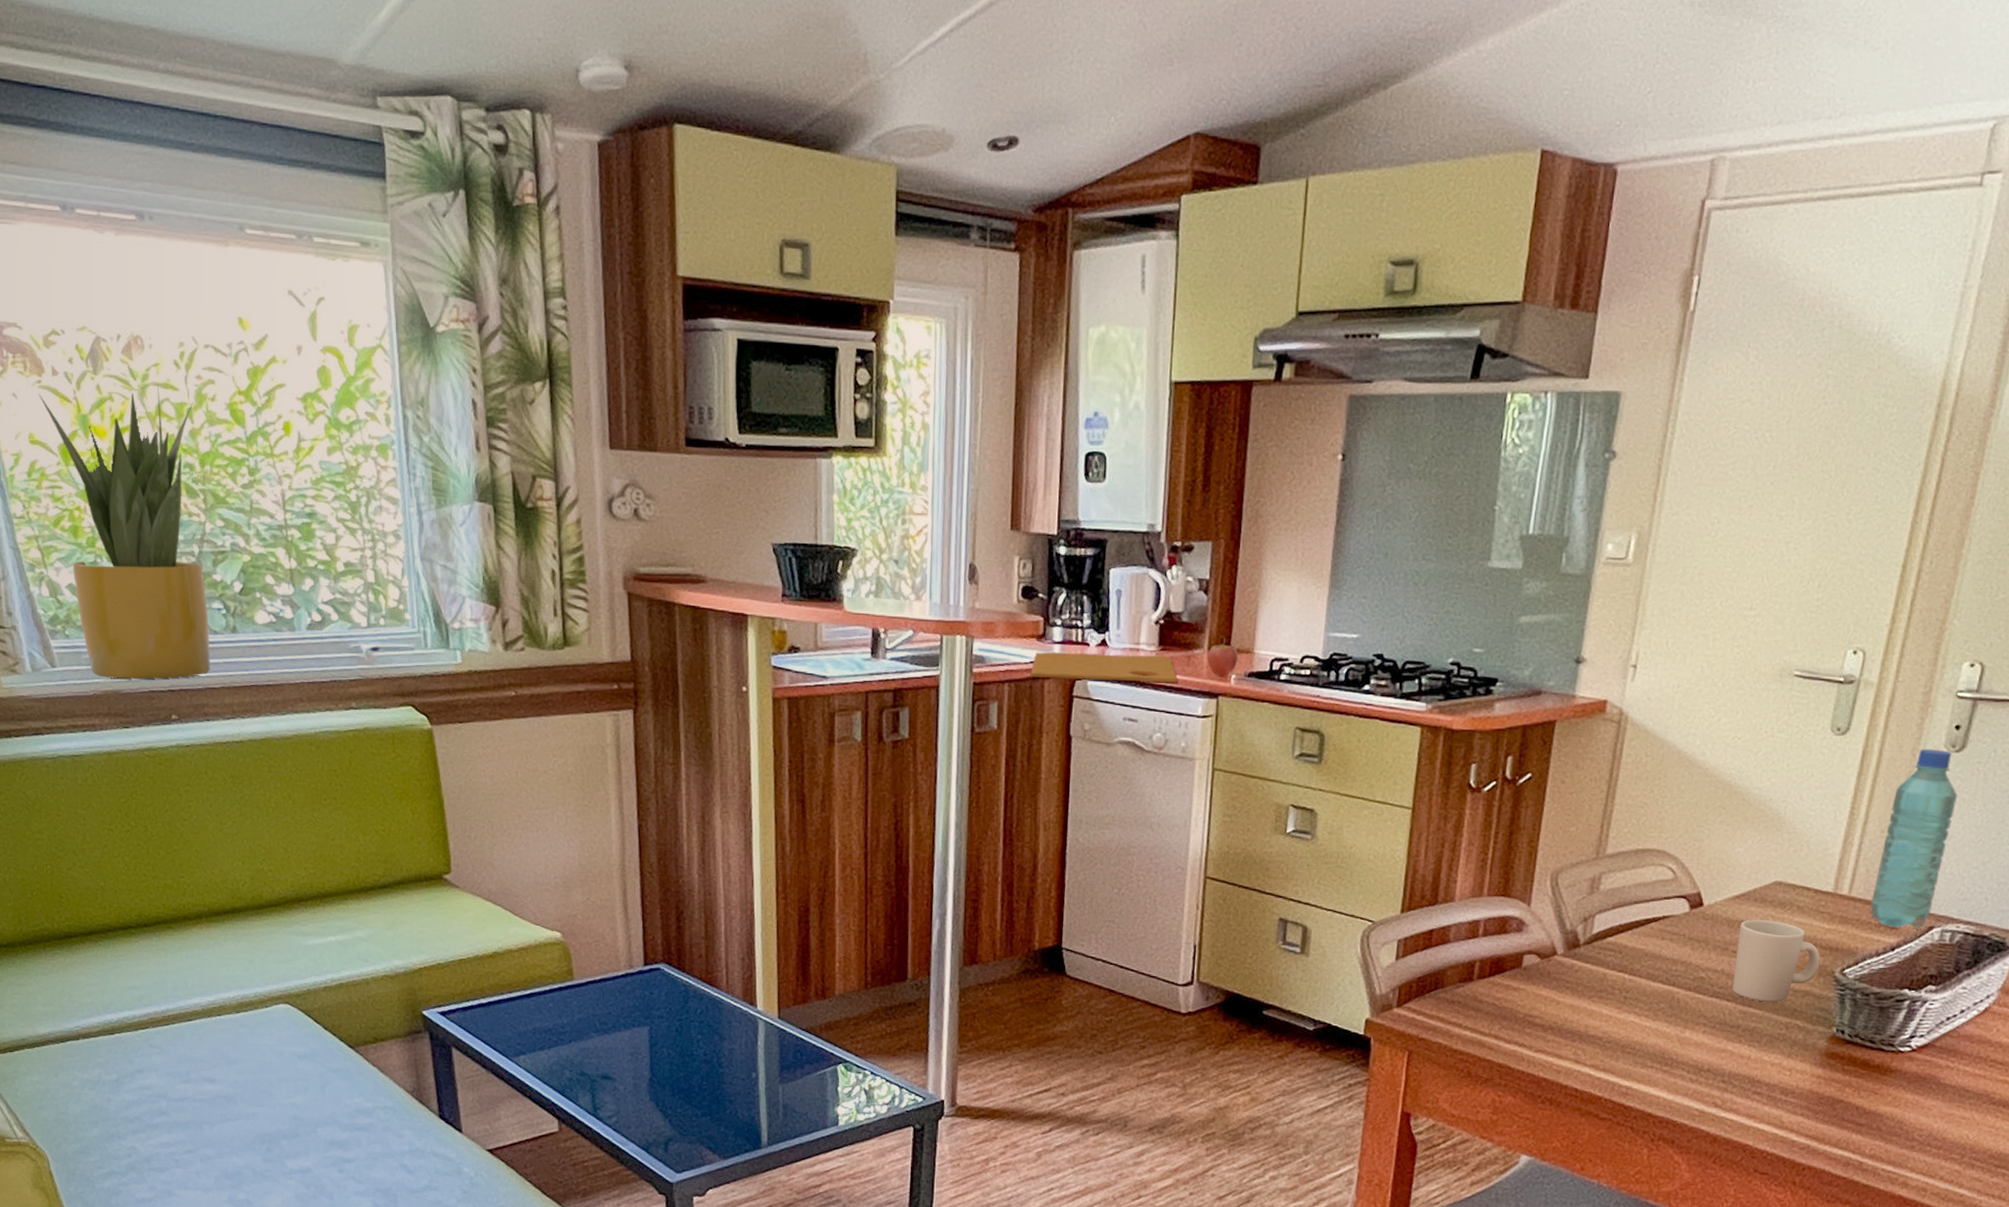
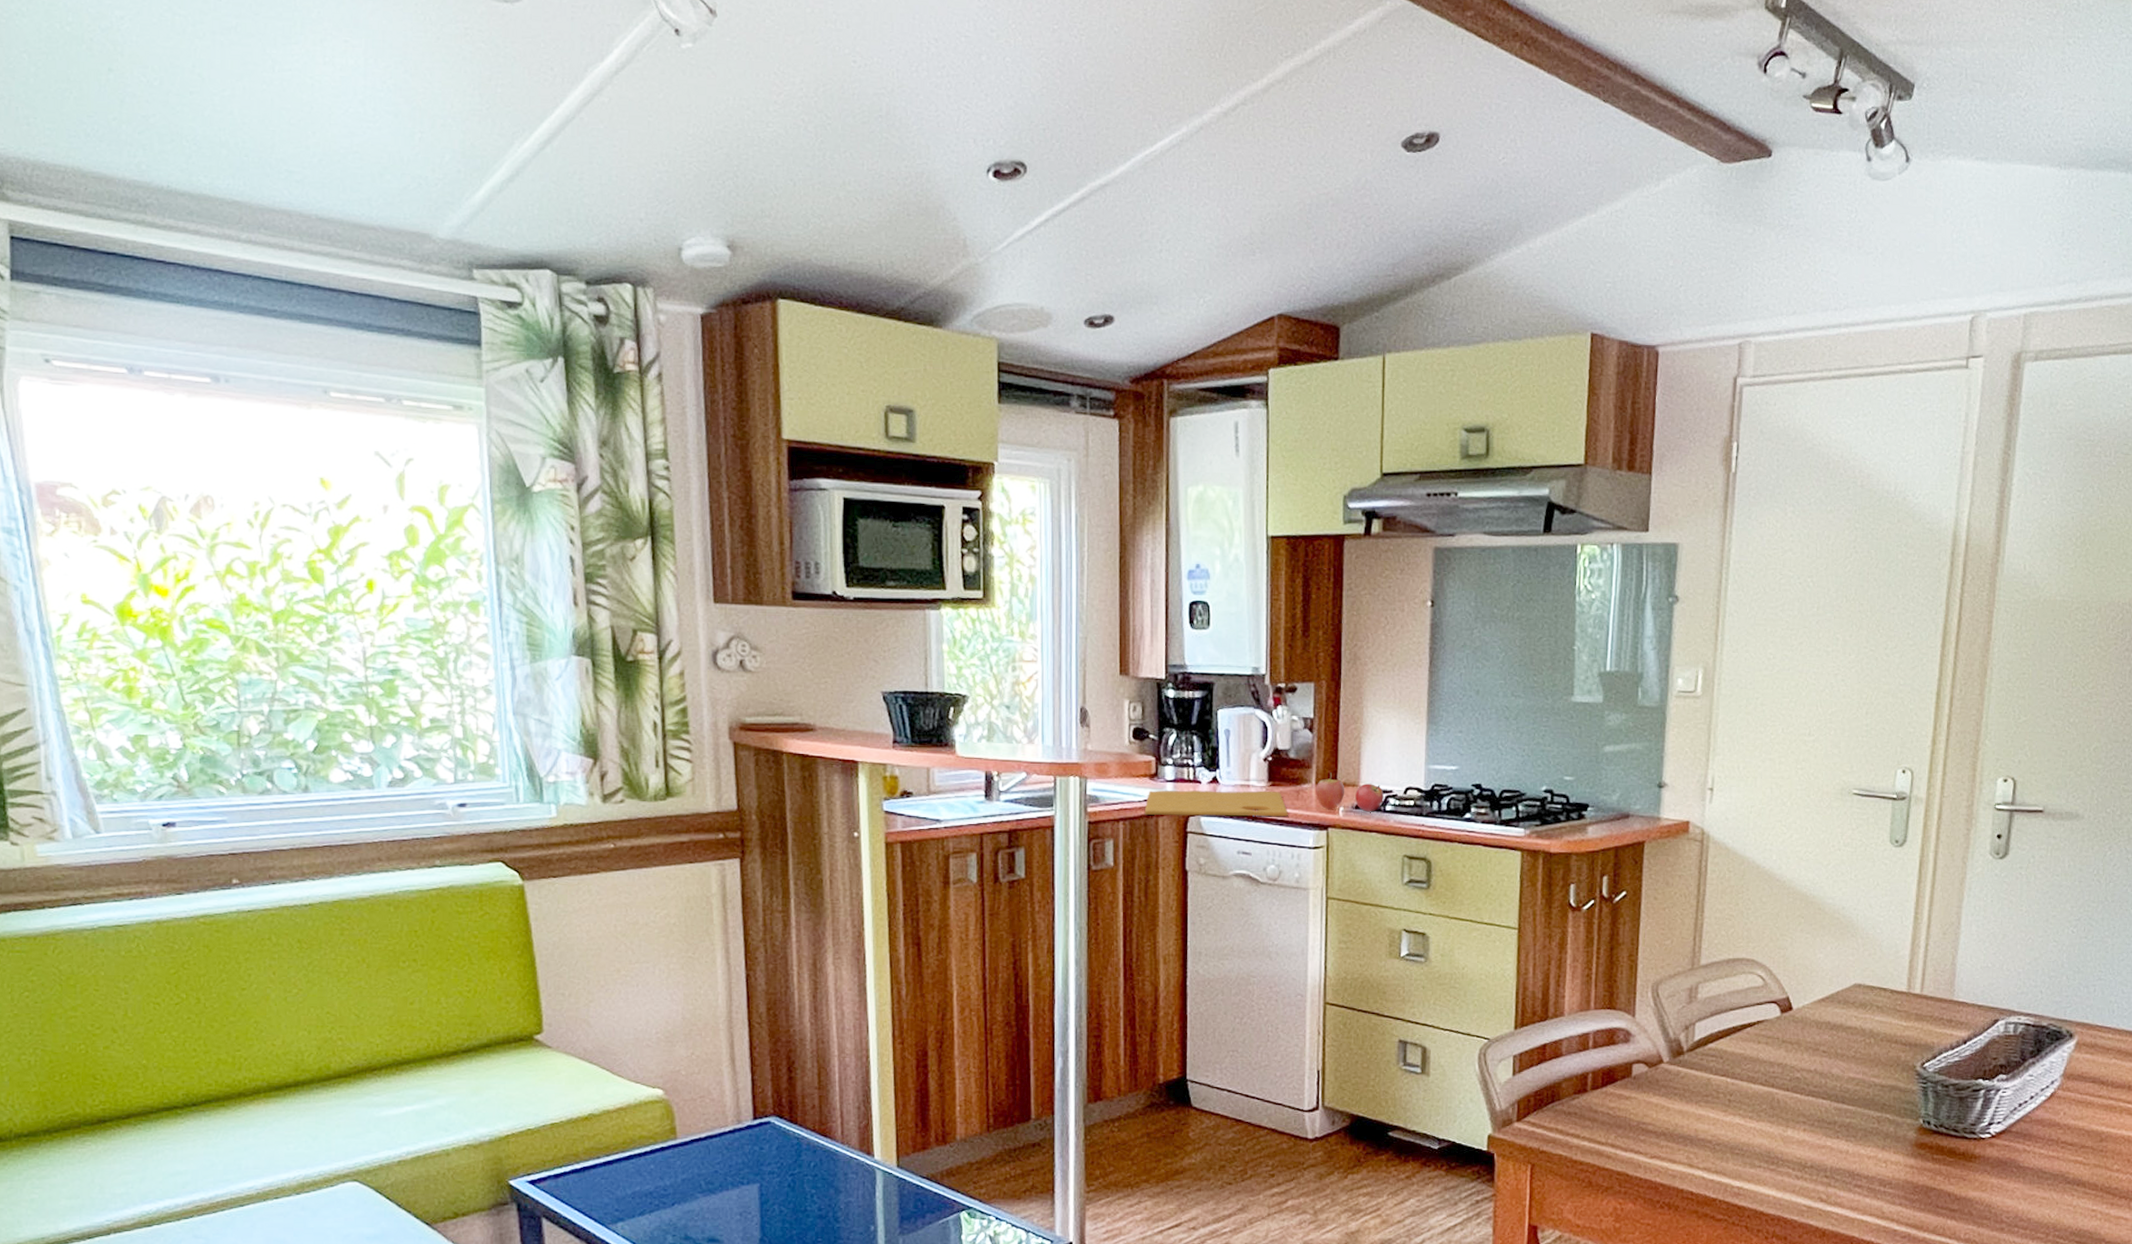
planter: present [39,386,211,680] -> none [94,545,279,843]
fruit: none [1248,650,1279,681] -> present [1355,784,1384,812]
mug: present [1732,919,1821,1003] -> none [1825,1021,1902,1099]
water bottle: present [1870,748,1958,929] -> none [1941,856,2006,1022]

